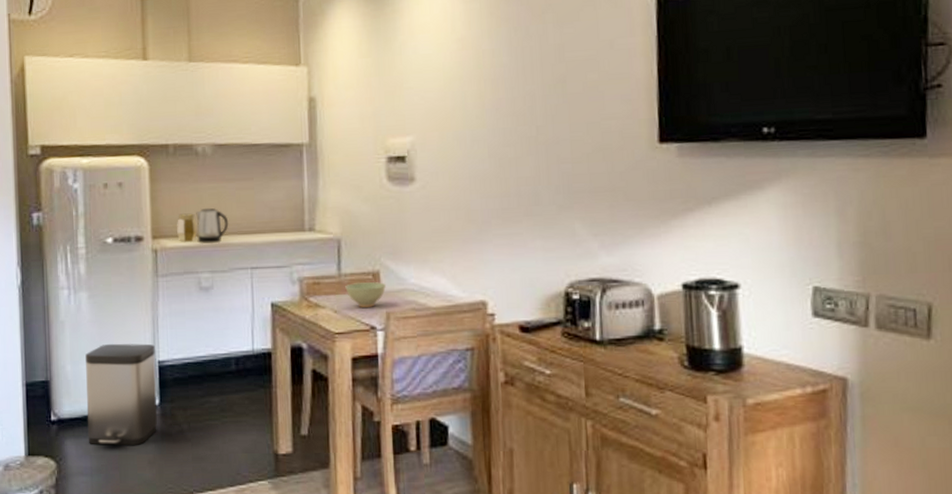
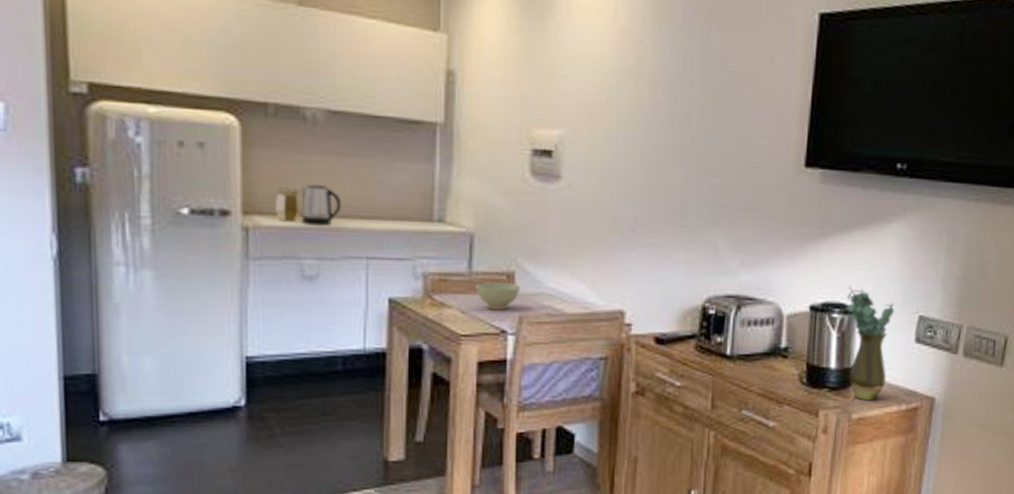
pedal bin: present [85,343,157,446] -> none [148,333,243,452]
vase: none [723,259,783,384] -> present [847,285,895,401]

